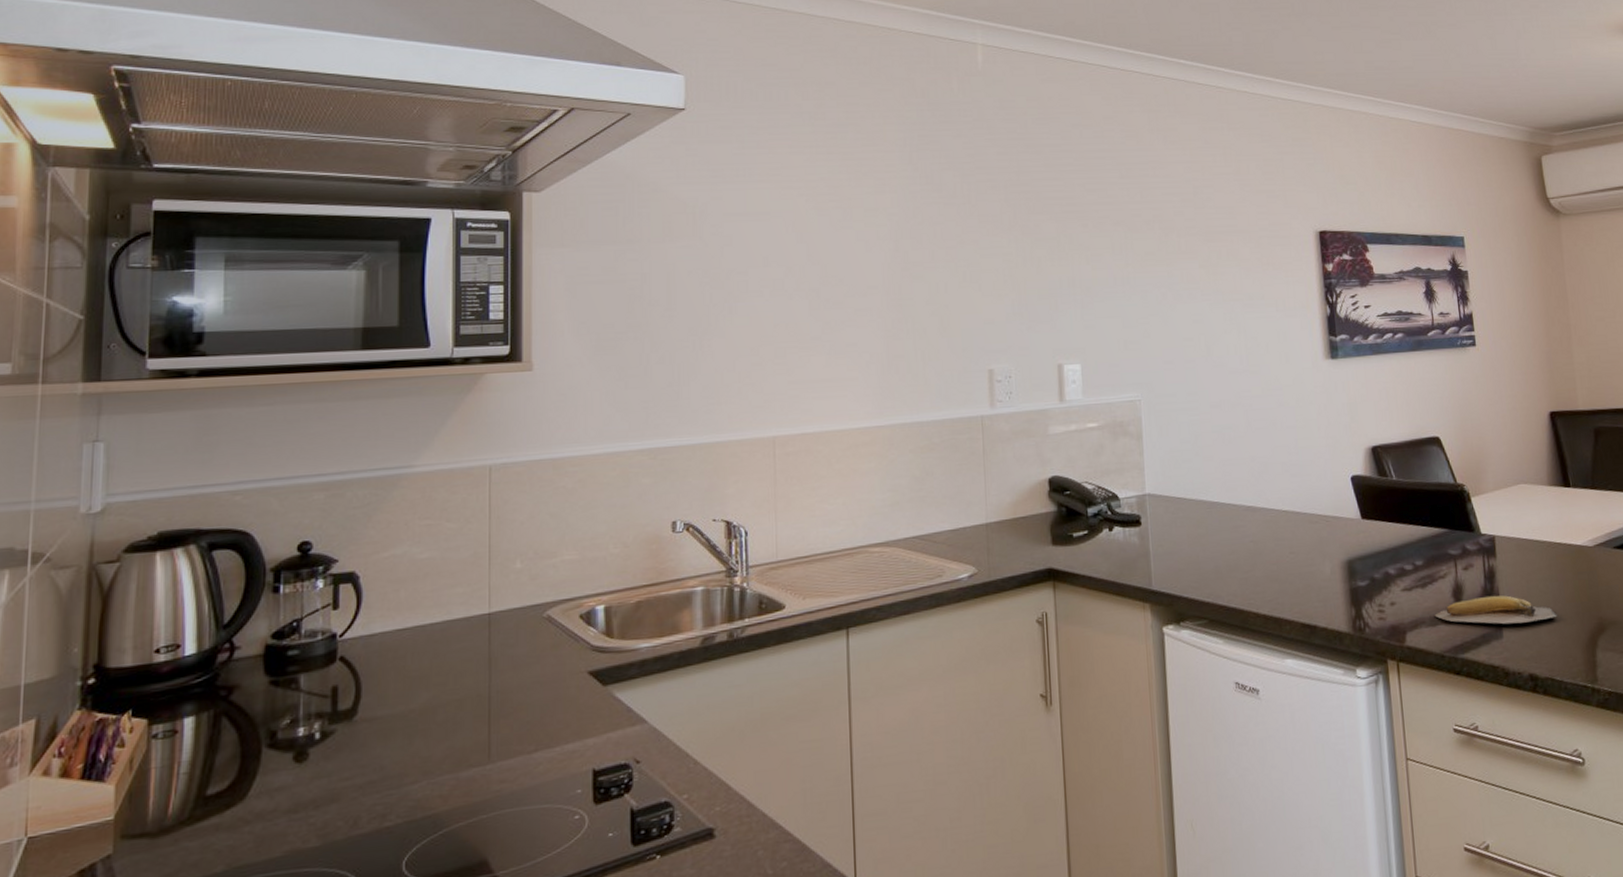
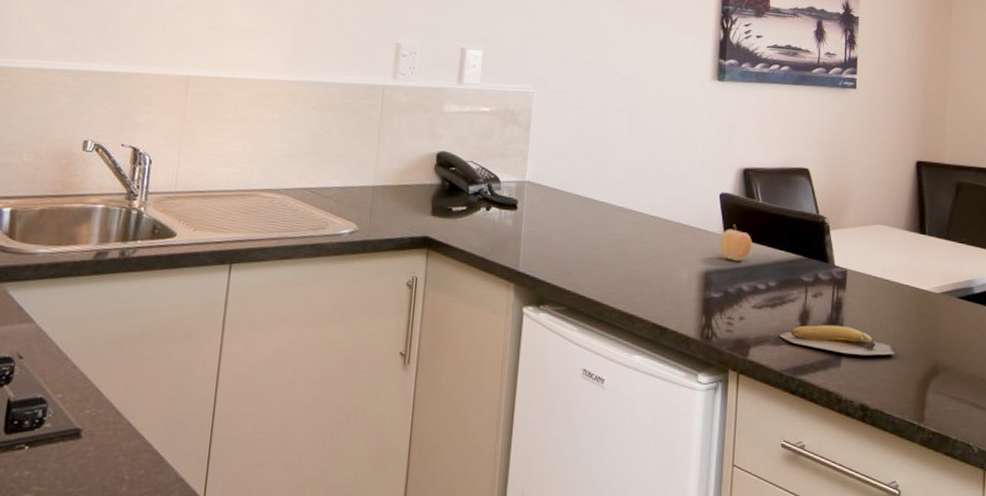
fruit: none [1357,506,1393,545] -> present [719,224,753,261]

